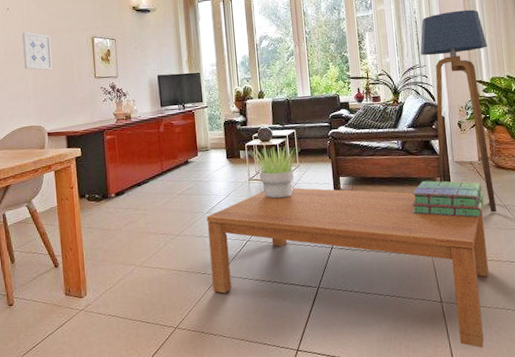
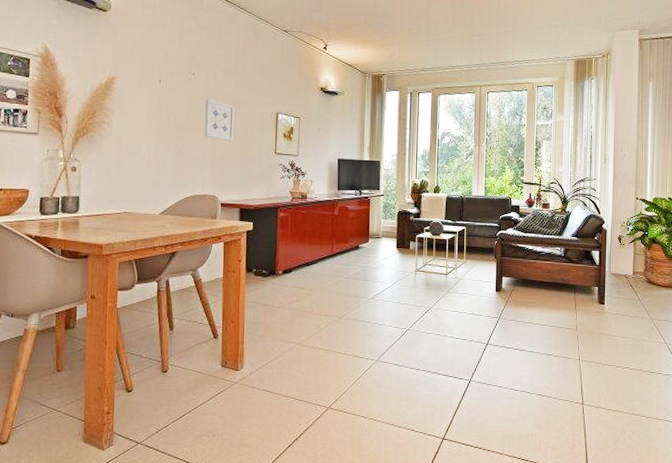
coffee table: present [206,187,489,348] -> none [369,282,630,450]
potted plant: present [248,146,301,199] -> none [418,241,469,292]
stack of books: present [411,180,485,218] -> none [566,289,634,328]
floor lamp: present [420,9,497,213] -> none [591,130,654,325]

